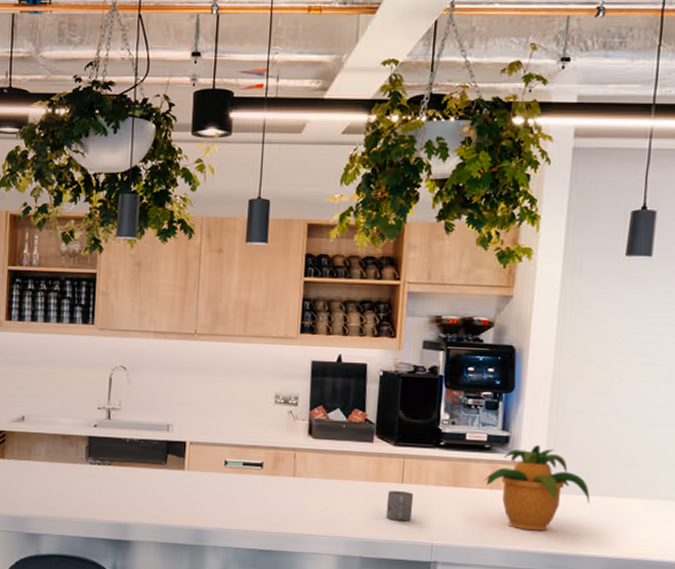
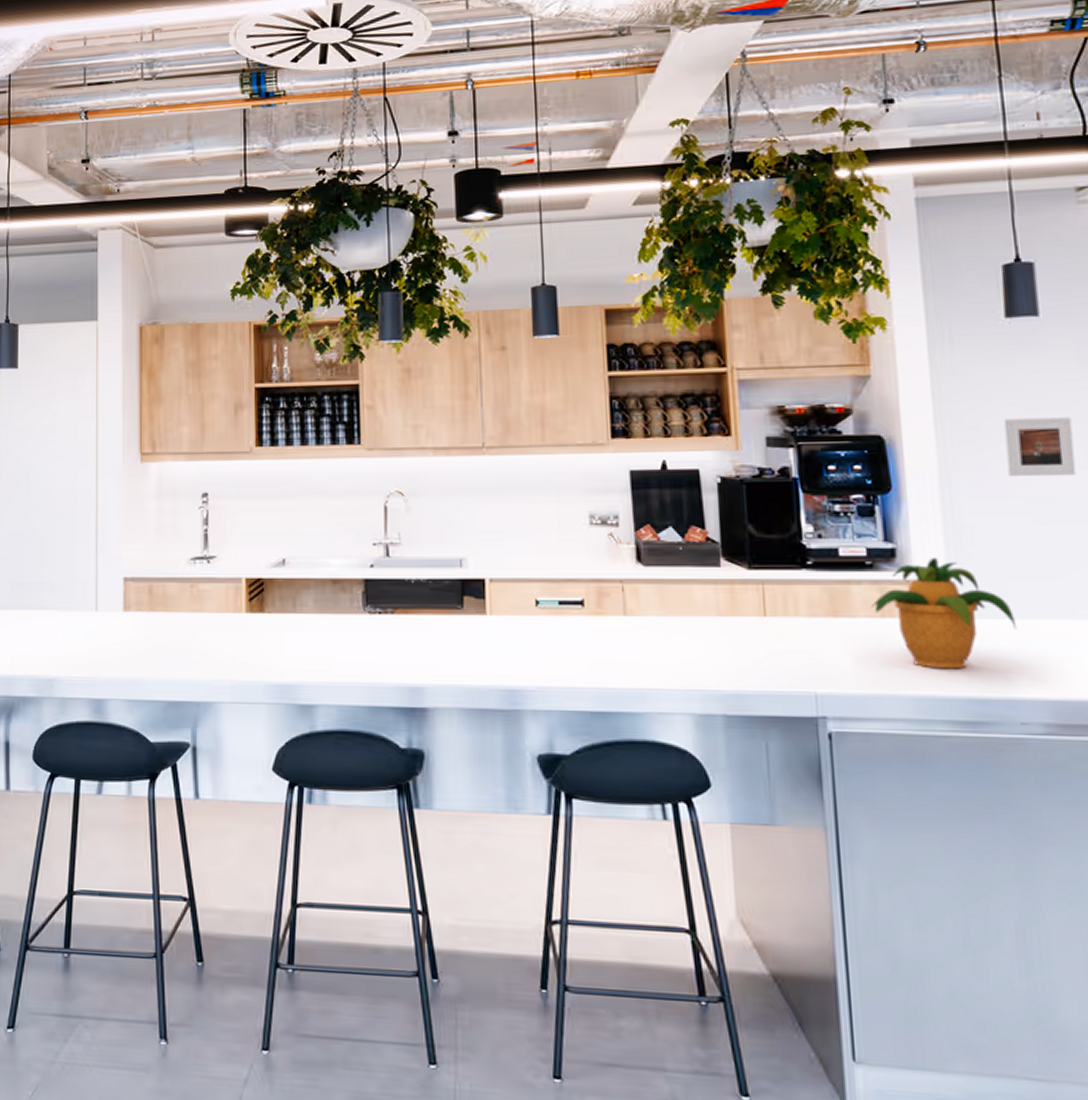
mug: present [385,491,414,522] -> none [747,627,784,666]
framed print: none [605,339,661,388] -> present [1003,417,1077,477]

